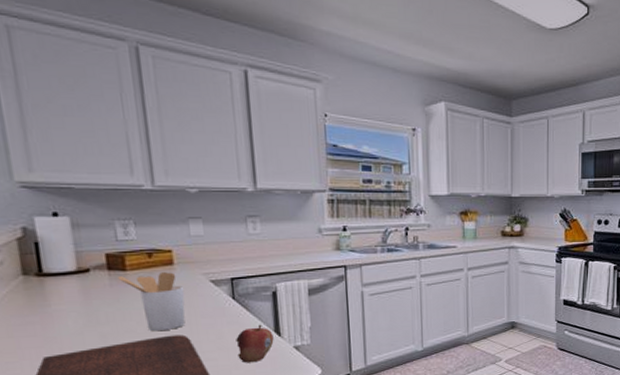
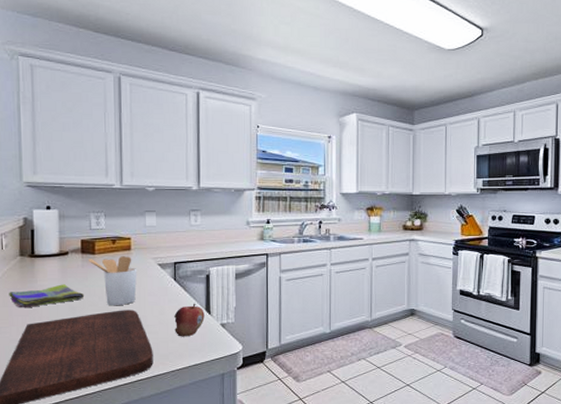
dish towel: none [13,308,118,339] -> present [9,284,85,308]

